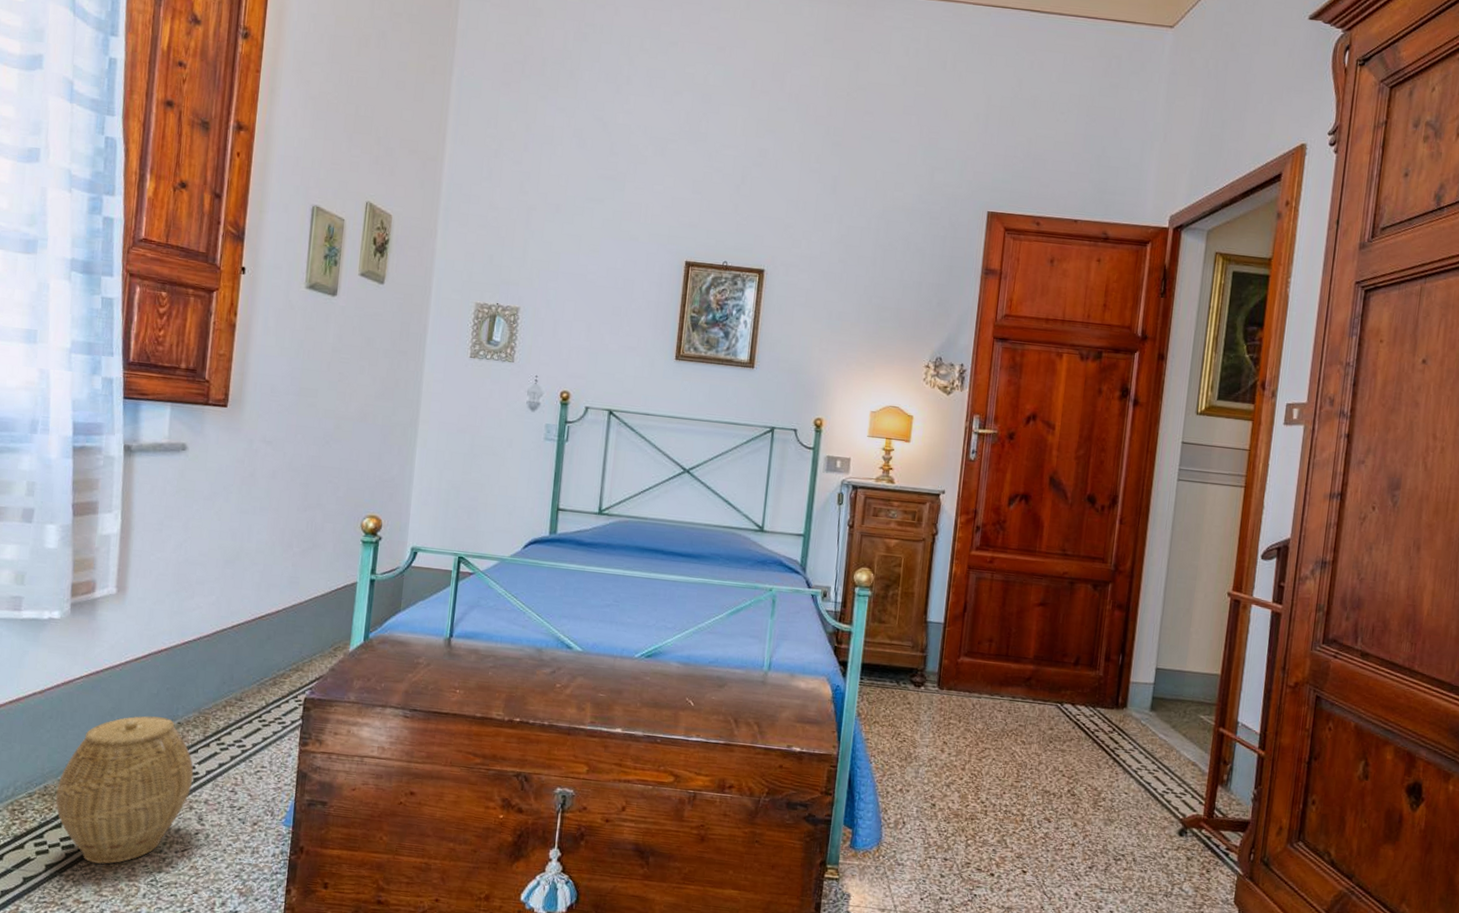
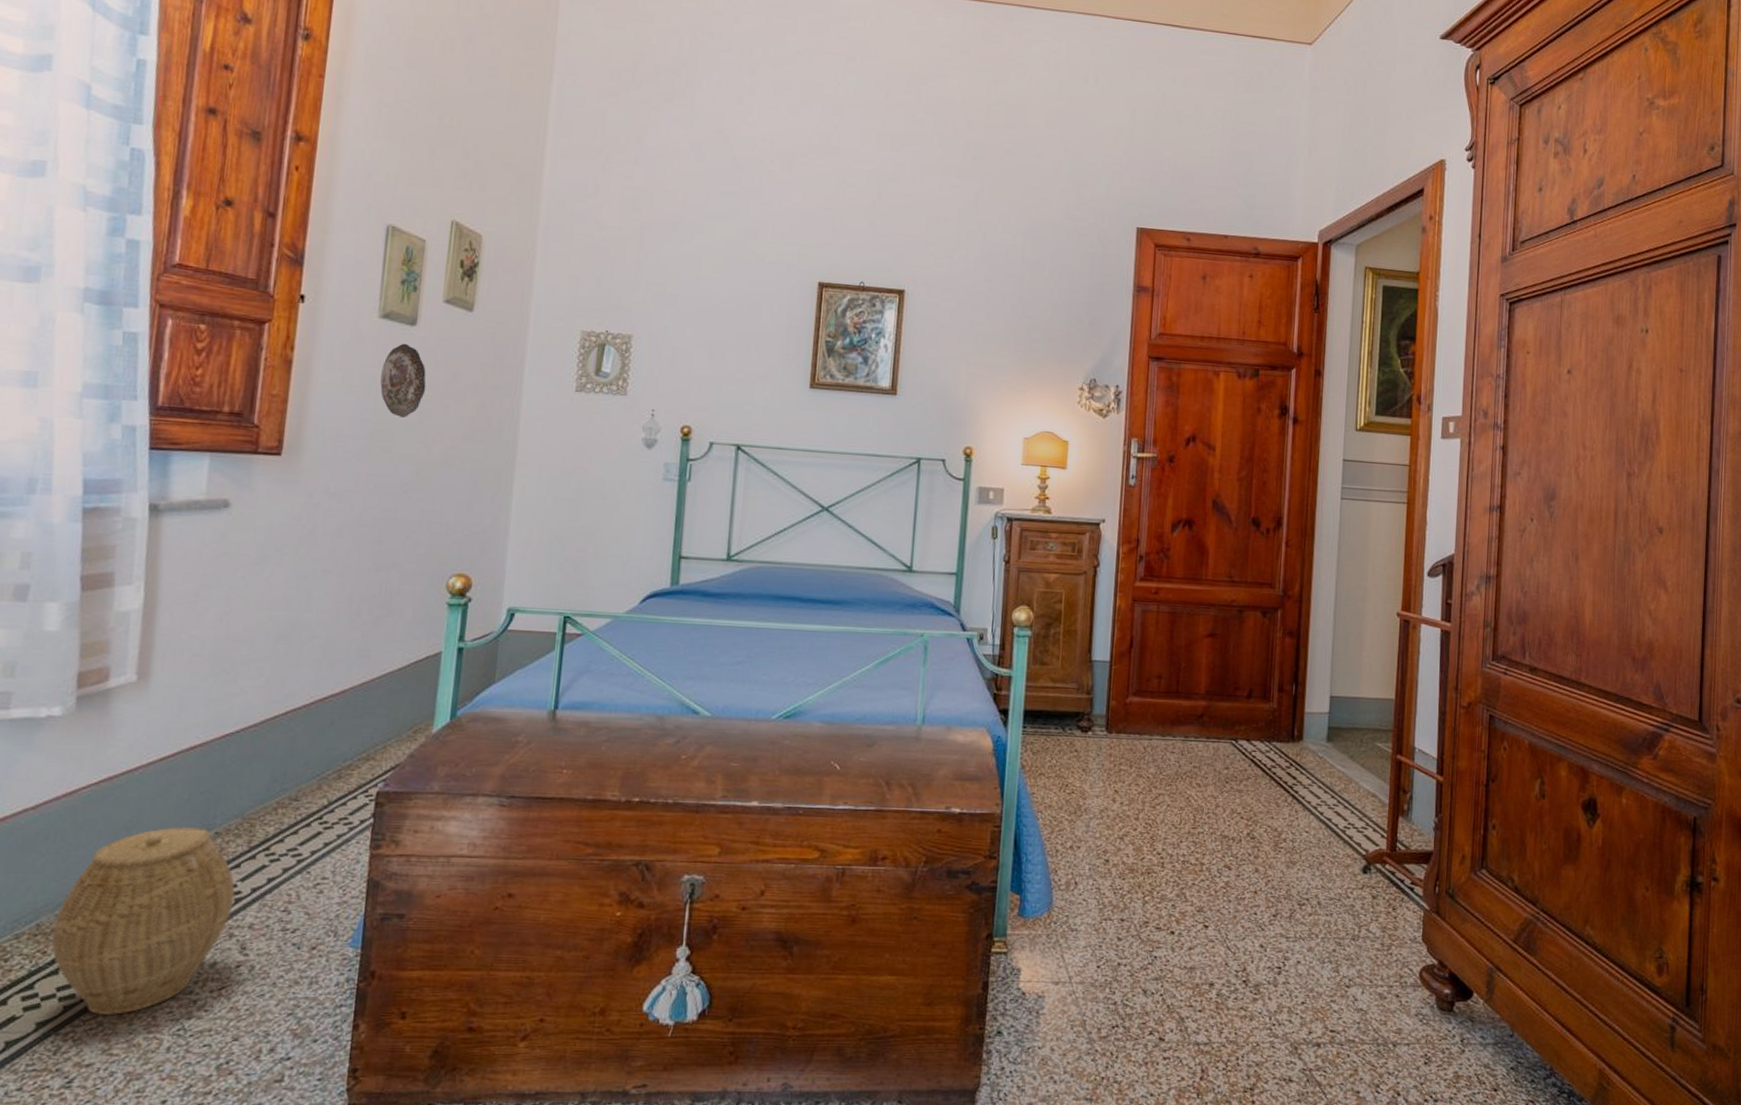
decorative plate: none [307,311,345,377] -> present [380,343,426,417]

